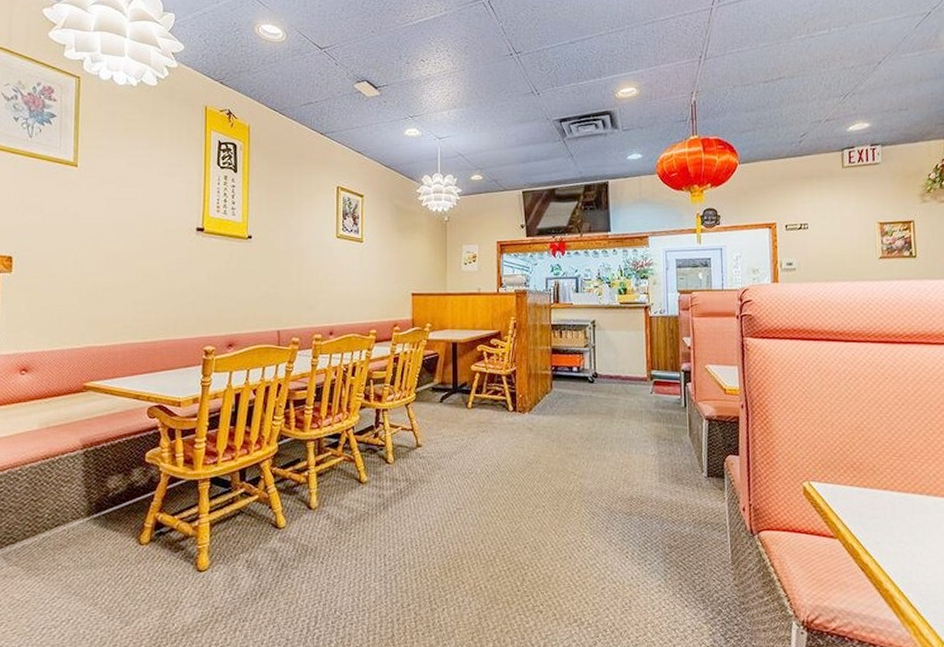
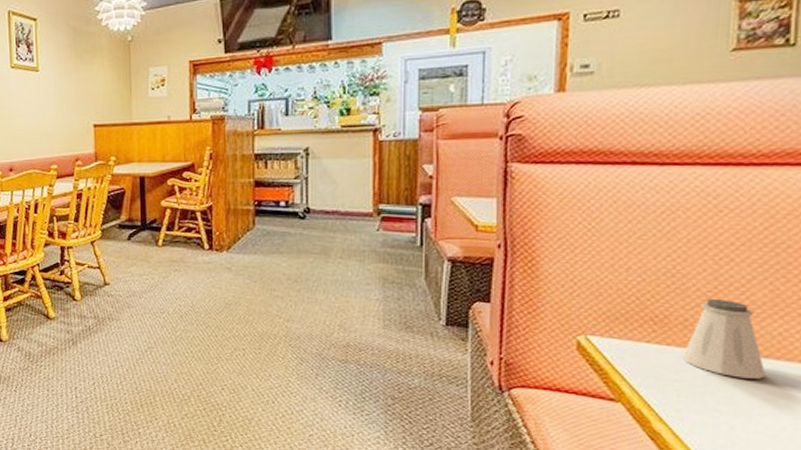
saltshaker: none [875,447,930,513] -> present [681,298,766,379]

